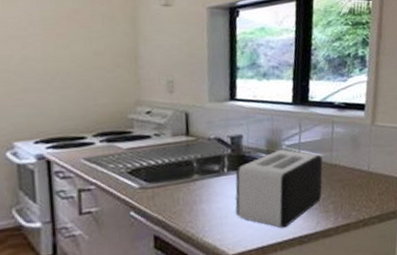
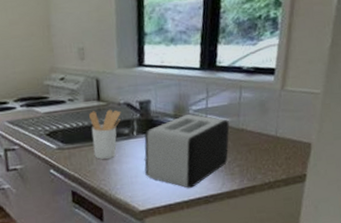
utensil holder: none [176,144,211,200] -> present [89,109,121,160]

